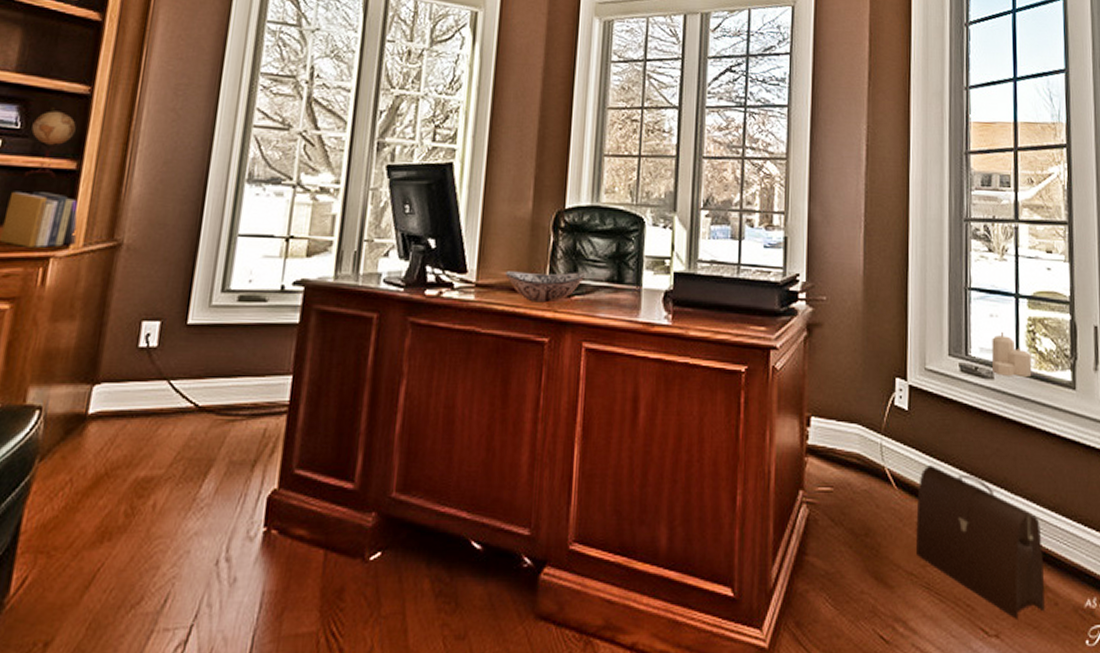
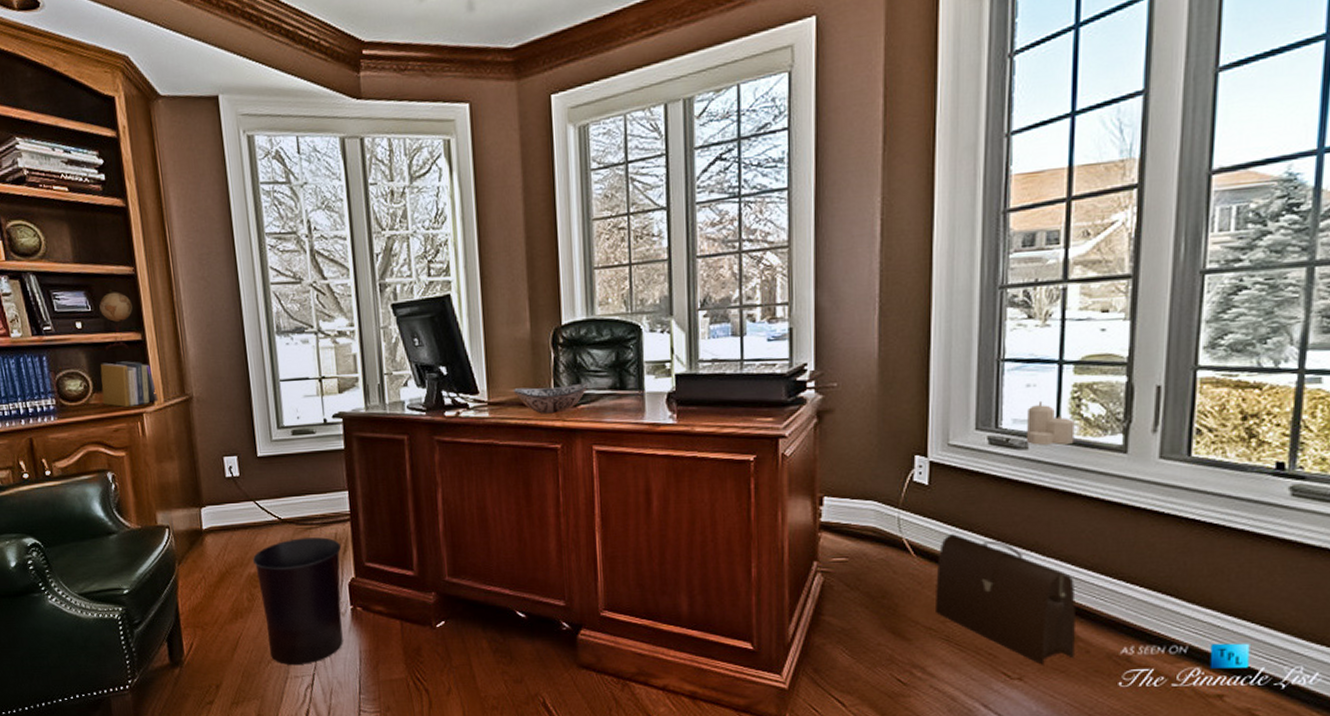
waste bin: none [137,433,269,611] -> present [253,537,343,665]

